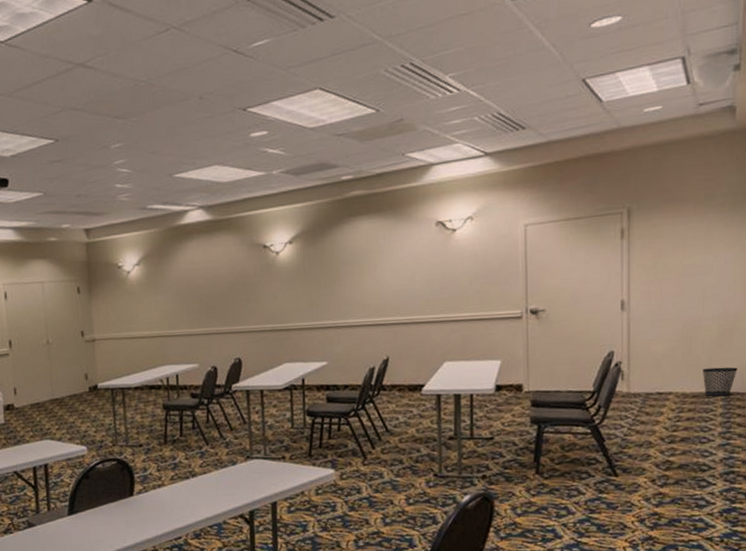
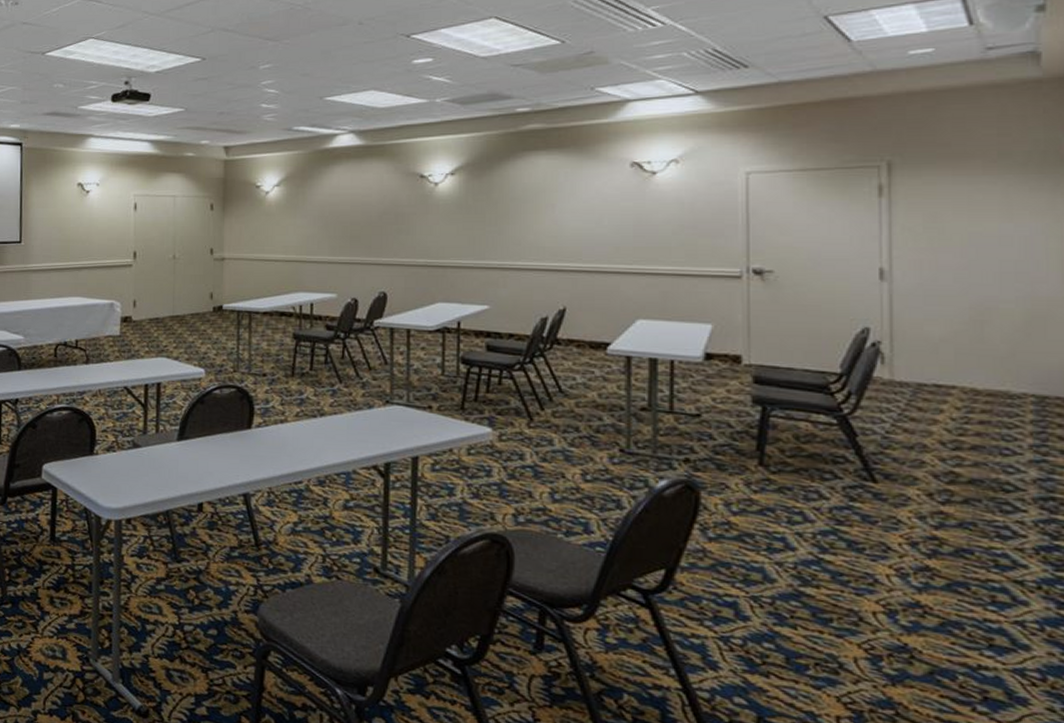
wastebasket: present [703,367,738,397] -> none [1002,361,1056,399]

